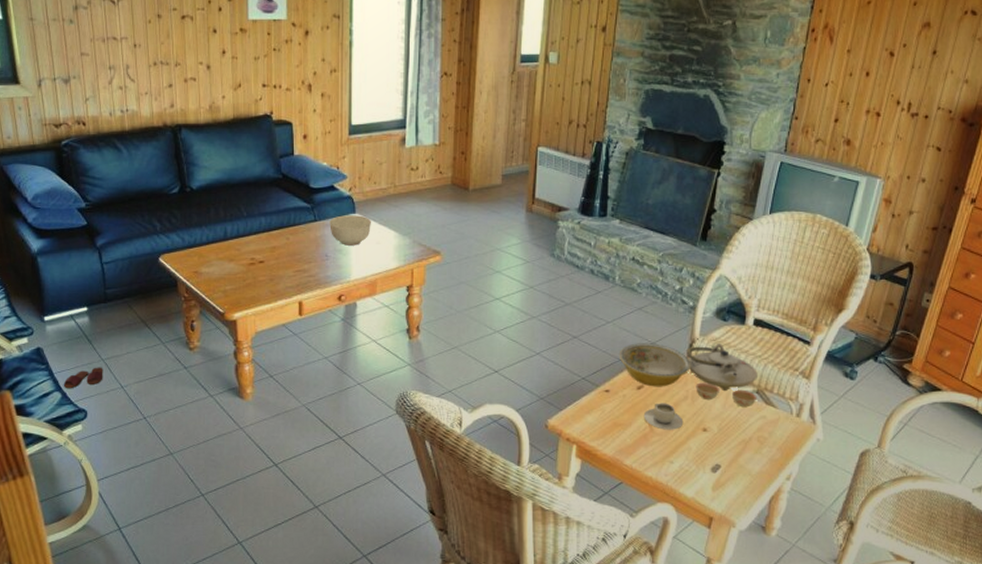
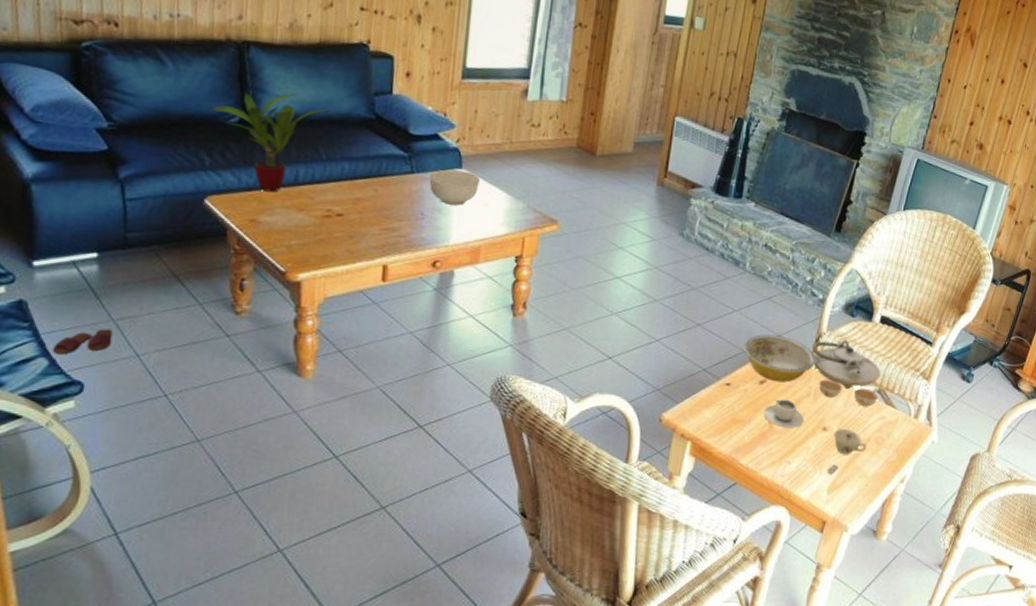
potted plant: none [156,164,246,248] -> present [210,91,330,192]
teacup: none [714,429,748,454] -> present [833,429,866,455]

